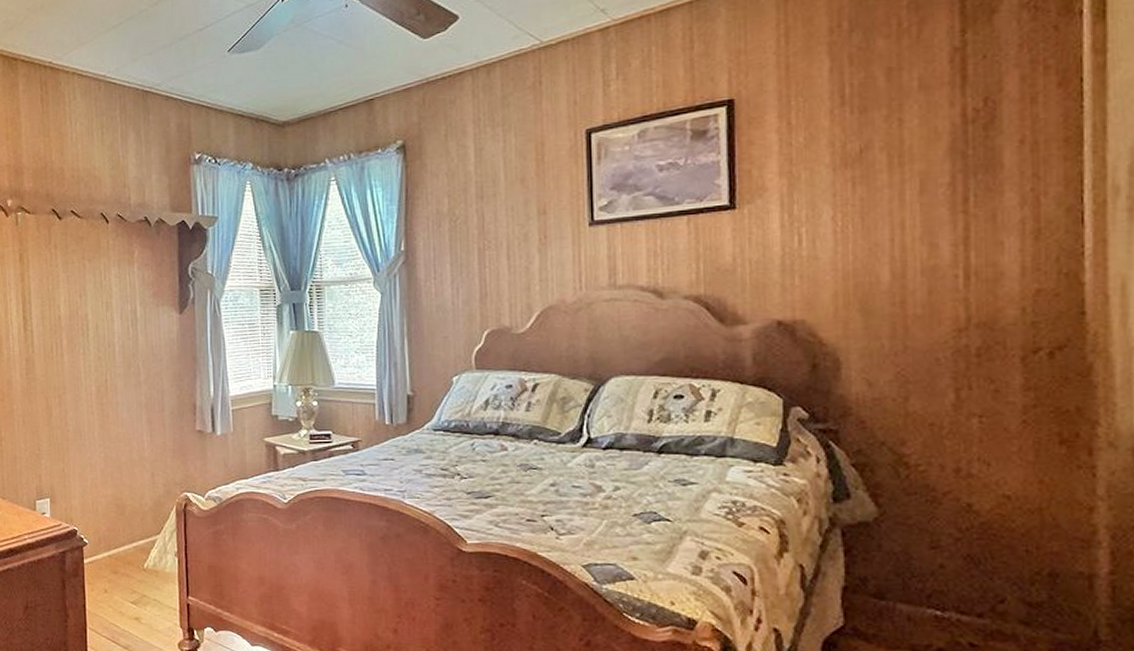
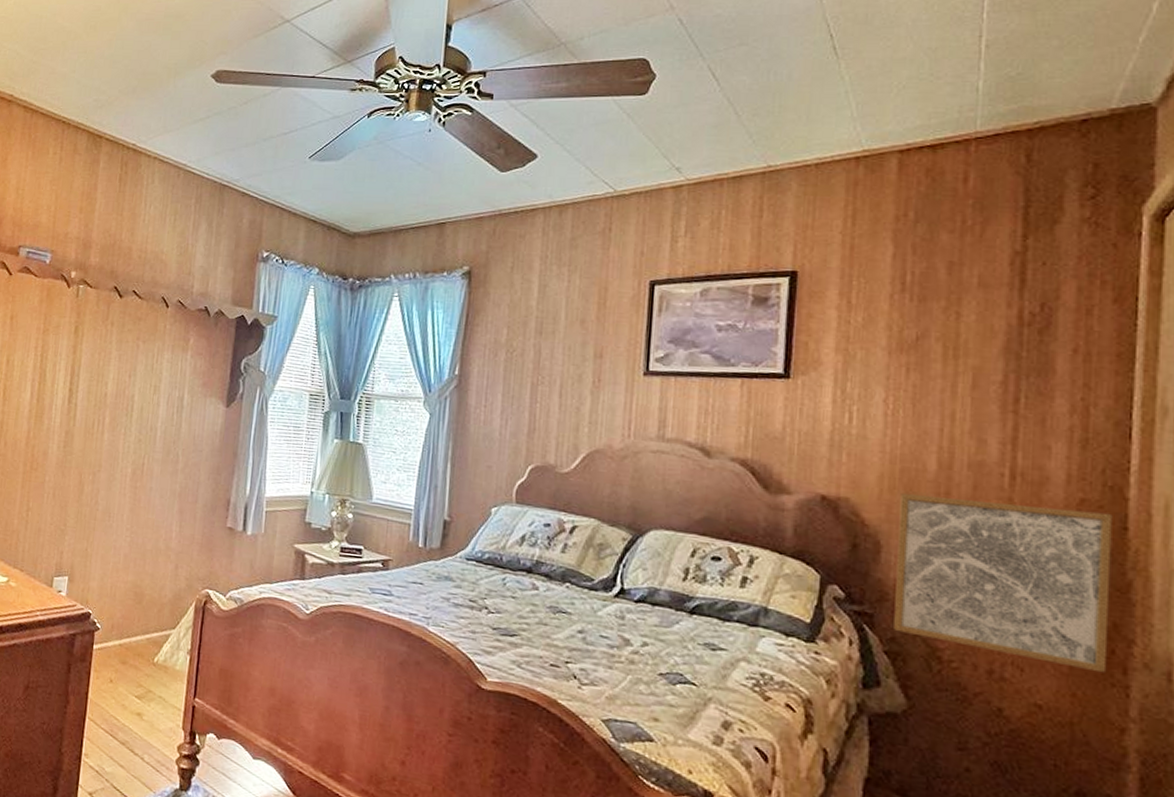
wall art: none [856,300,1073,457] -> present [894,493,1113,674]

